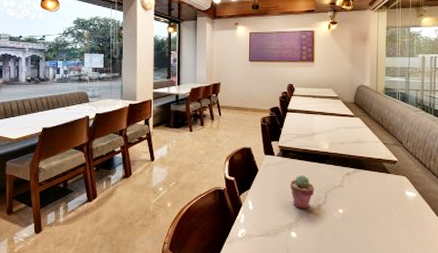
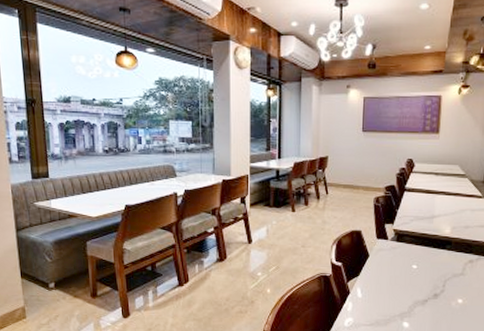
potted succulent: present [290,176,315,209] -> none [405,262,432,299]

